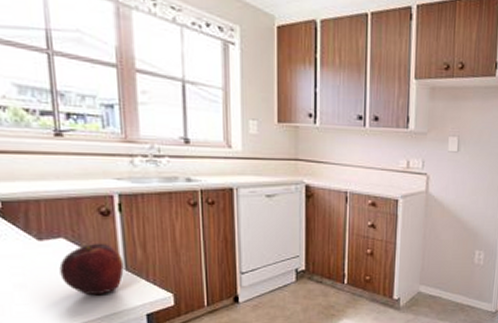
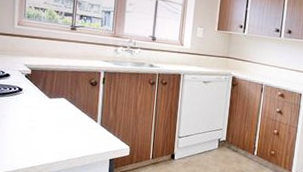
fruit: present [59,243,124,296] -> none [58,104,100,141]

